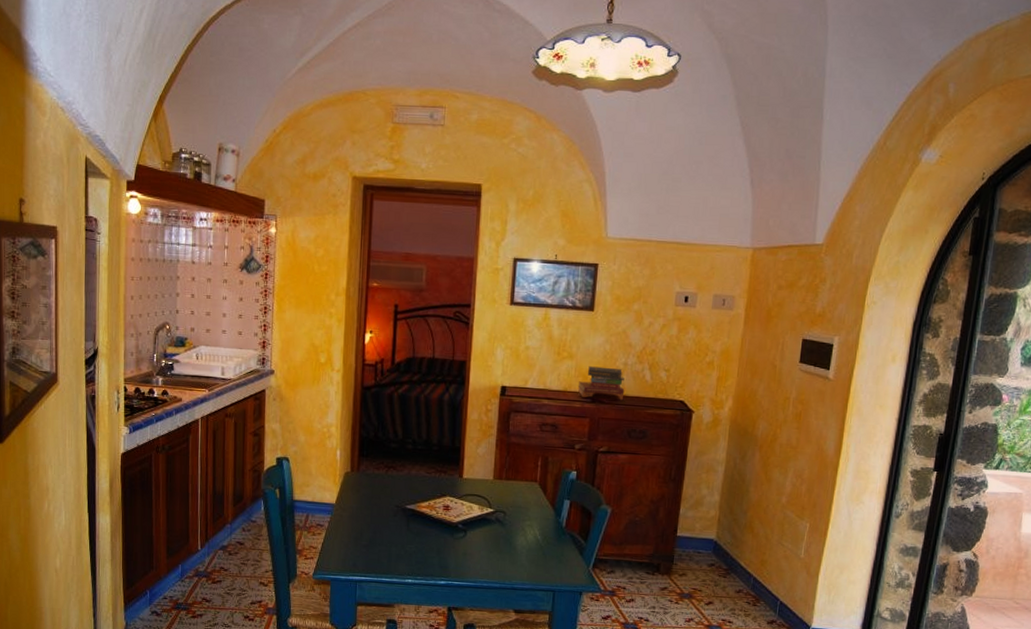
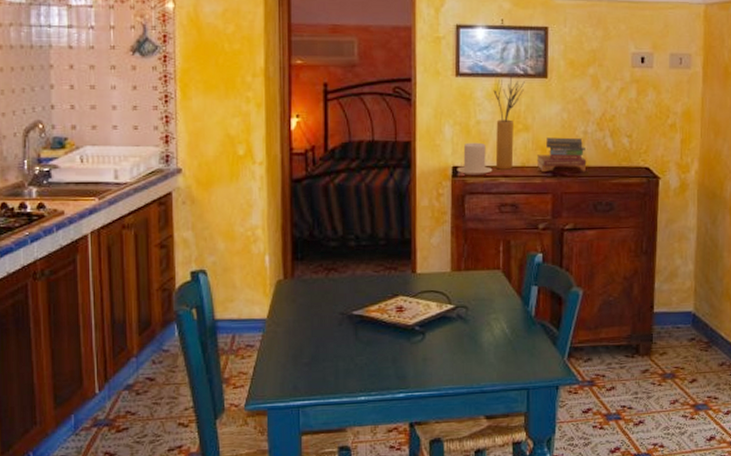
candle: none [505,365,537,396] -> present [457,142,493,176]
vase: none [540,307,573,393] -> present [493,76,525,170]

